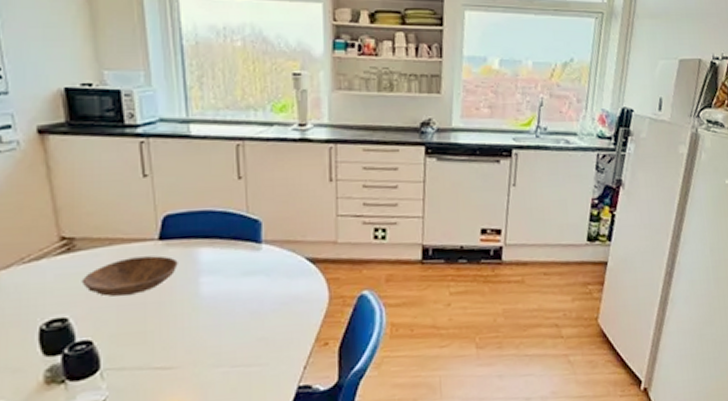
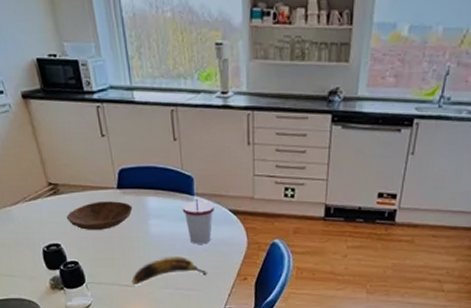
banana: none [170,321,276,366] -> present [132,256,207,284]
cup: none [245,246,287,305] -> present [182,198,215,244]

